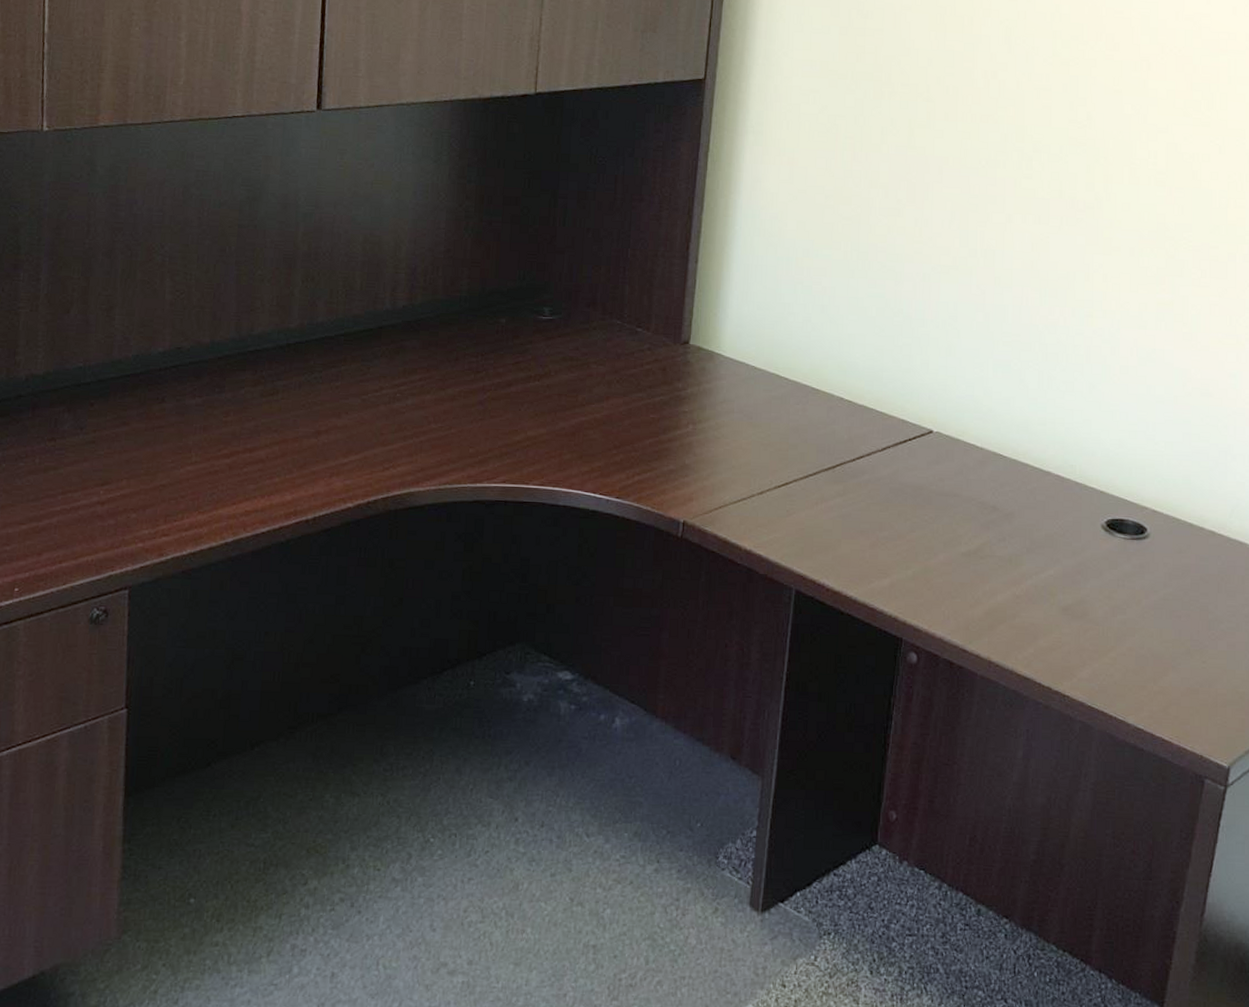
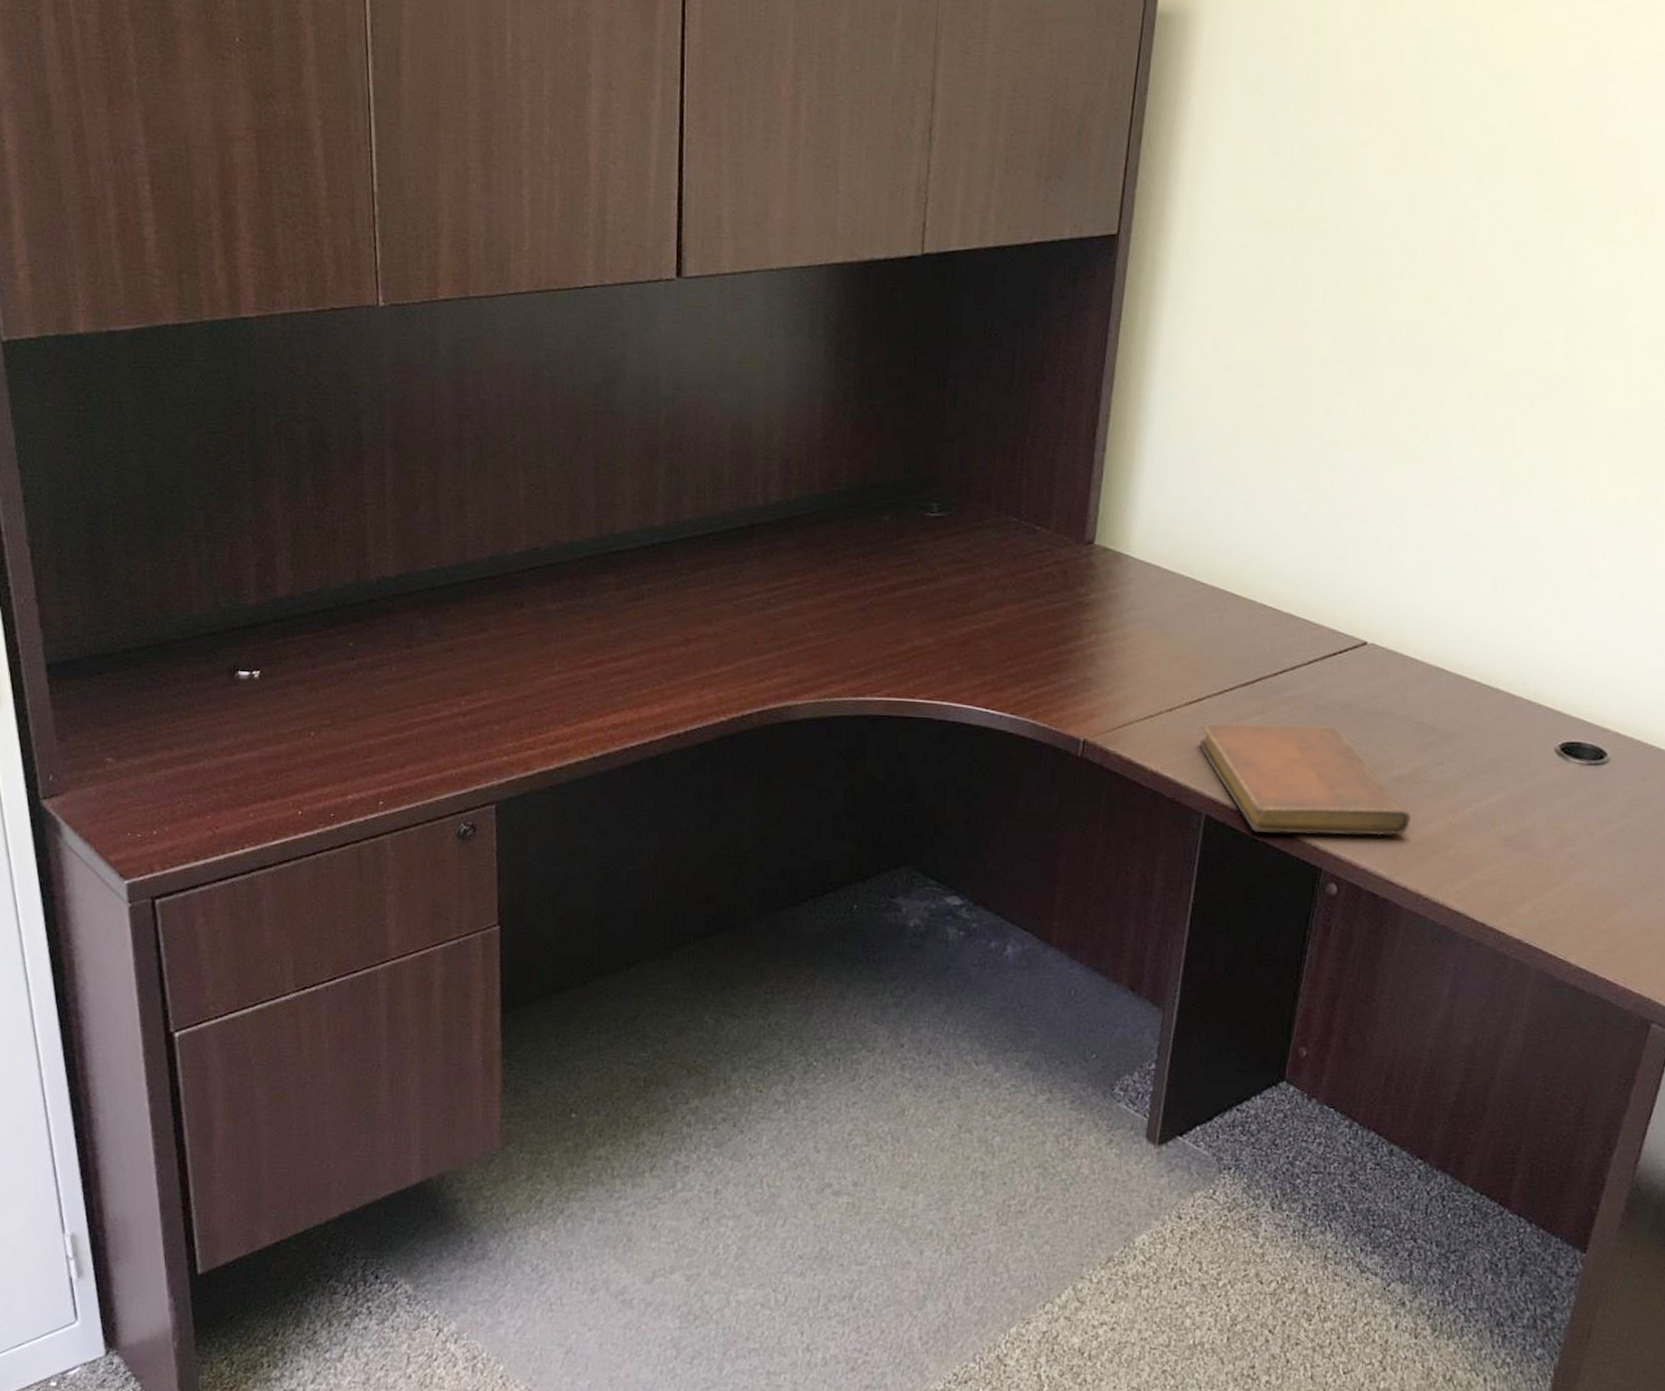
notebook: none [787,504,979,607] -> present [1198,722,1411,836]

